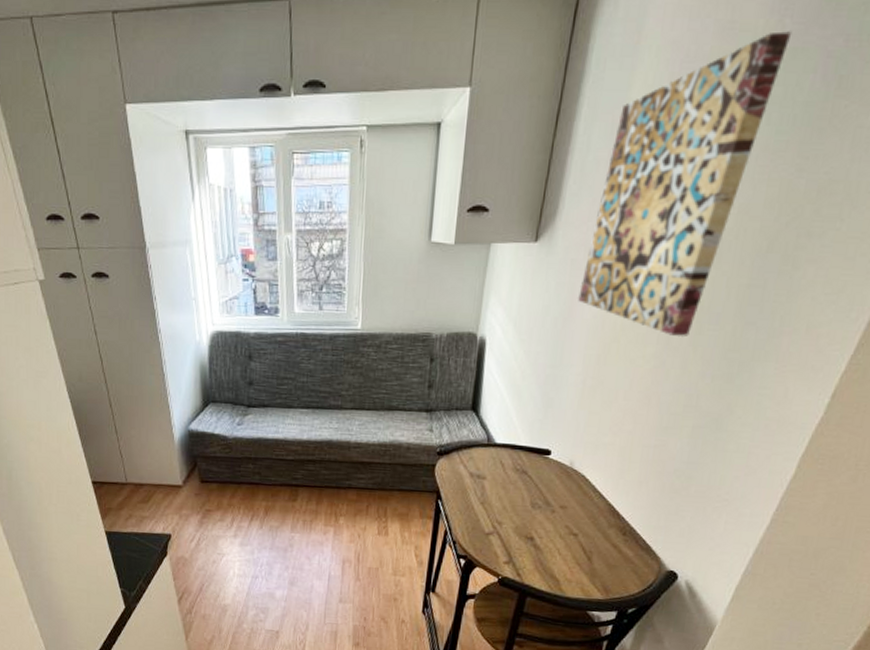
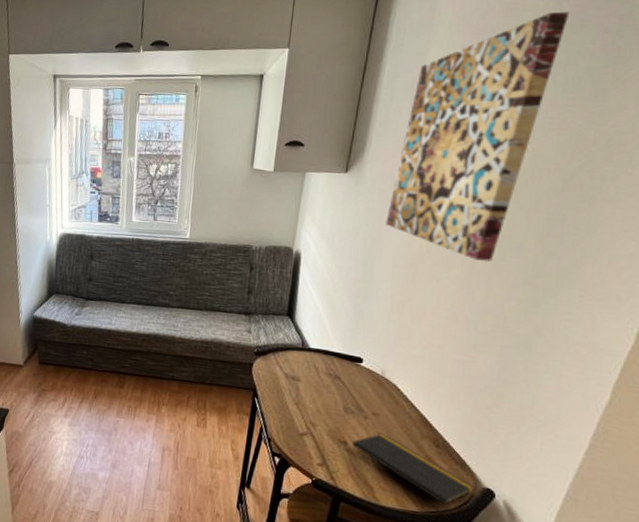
notepad: none [540,526,658,599] -> present [353,433,474,514]

